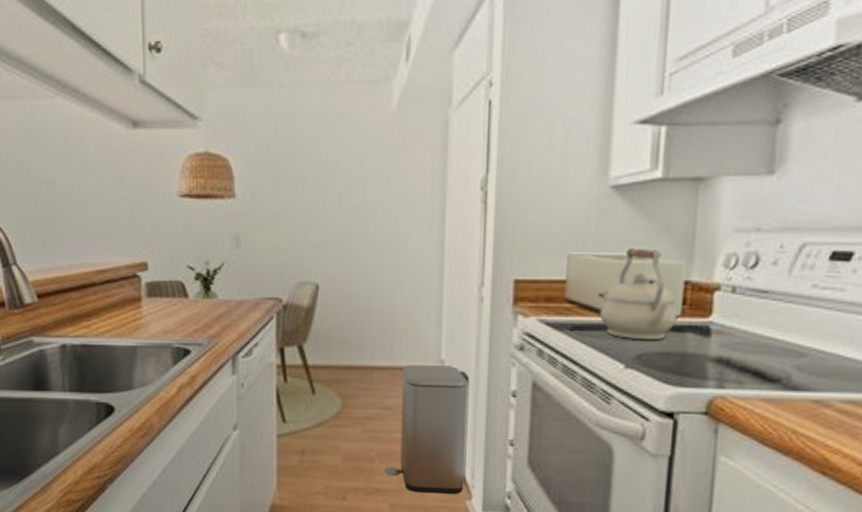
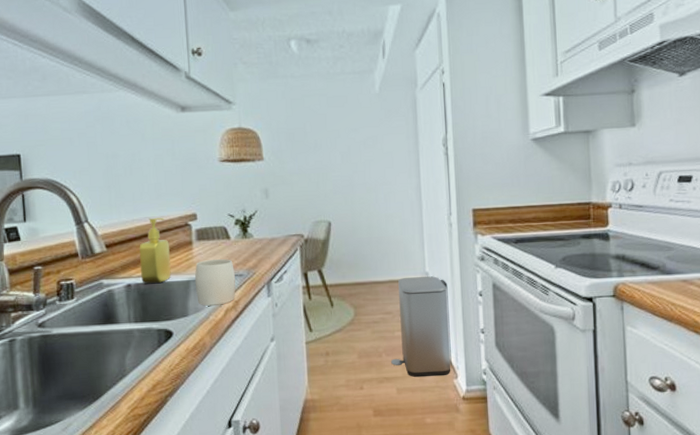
soap dispenser: none [77,264,115,346] -> present [139,217,171,284]
mug: none [142,322,194,381] -> present [194,259,236,307]
toaster: present [564,254,687,321] -> none [507,186,589,231]
kettle: present [600,248,677,341] -> none [534,181,586,247]

